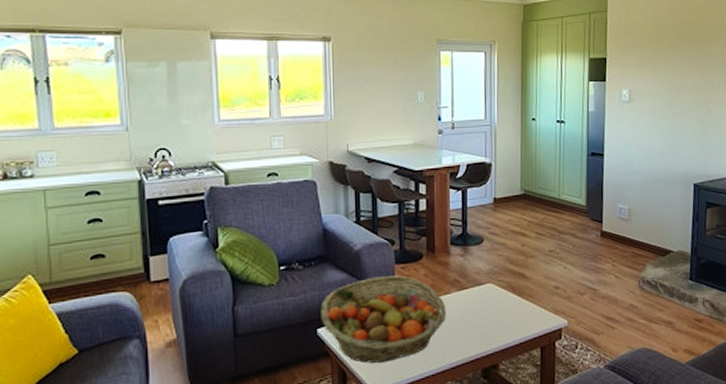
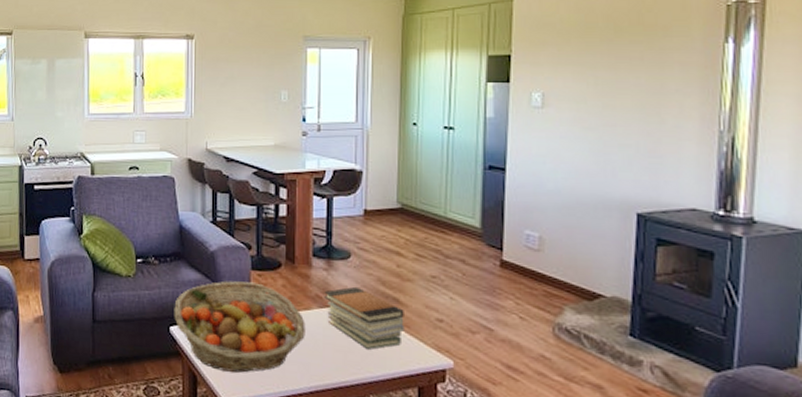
book stack: none [461,267,529,321] -> present [324,286,404,349]

